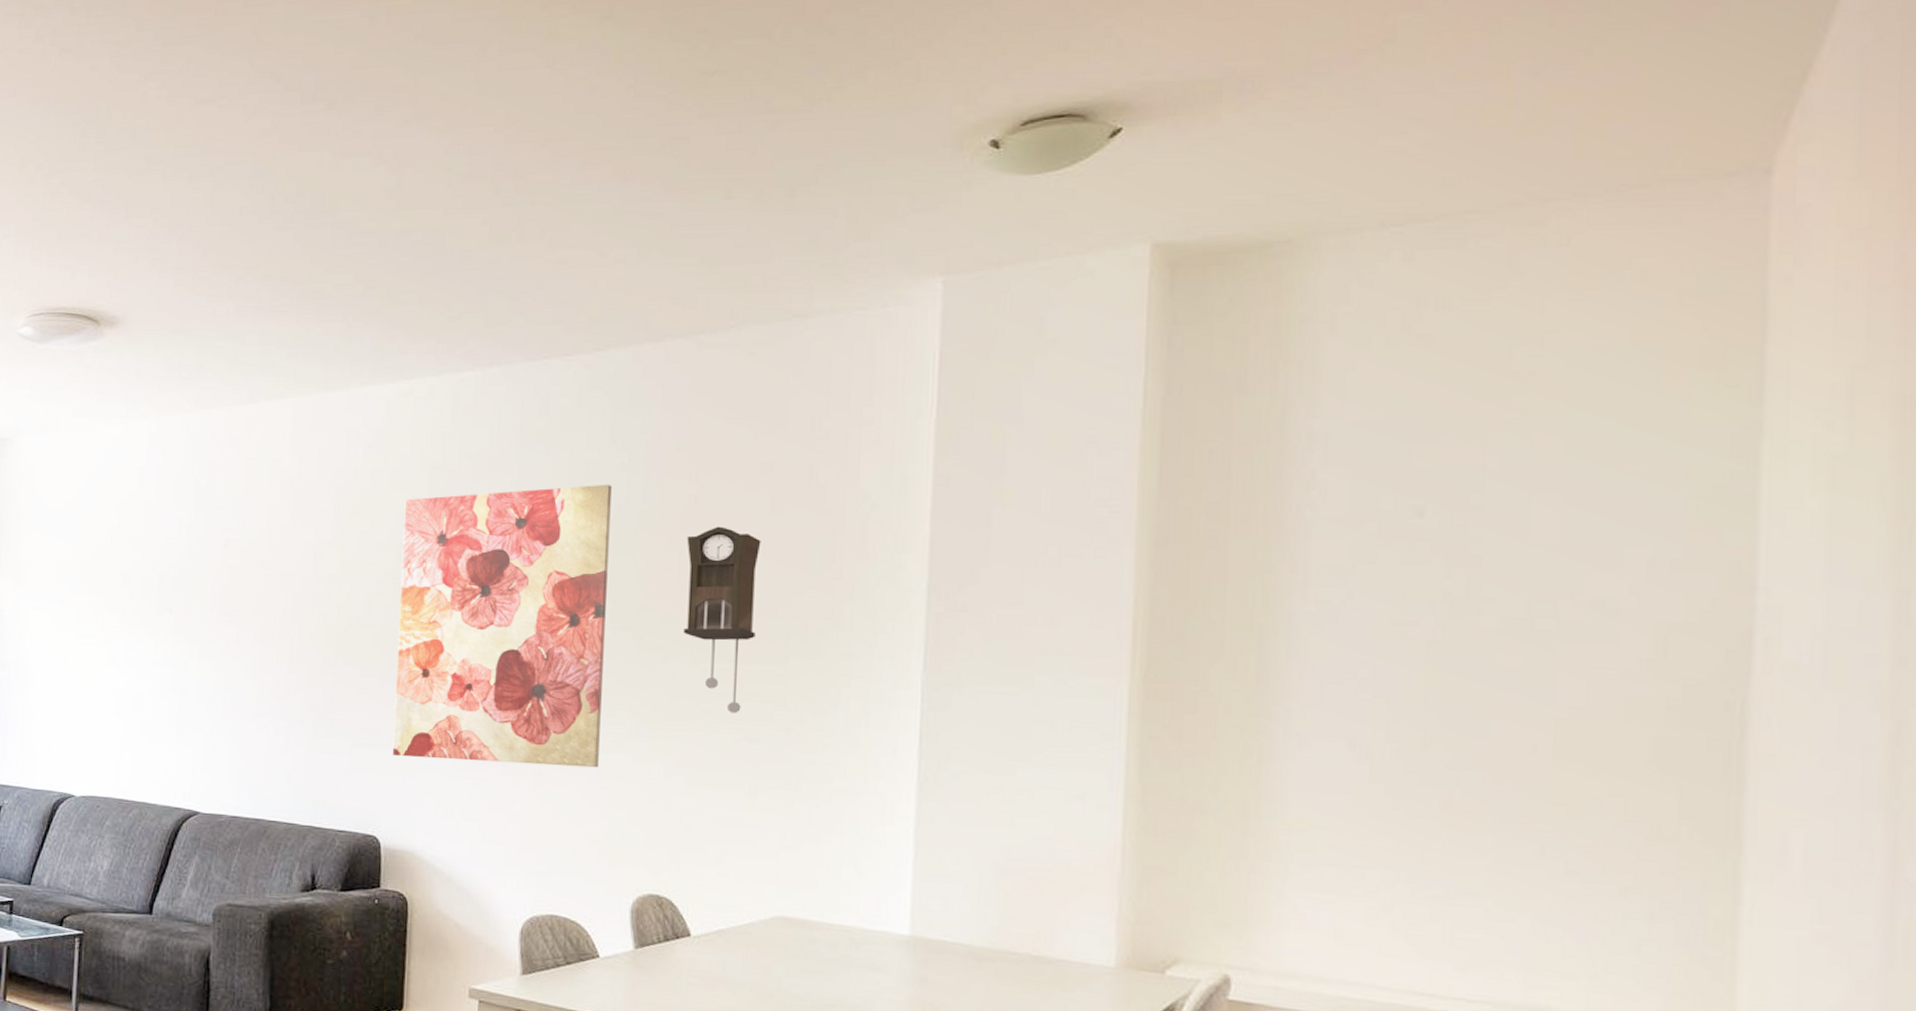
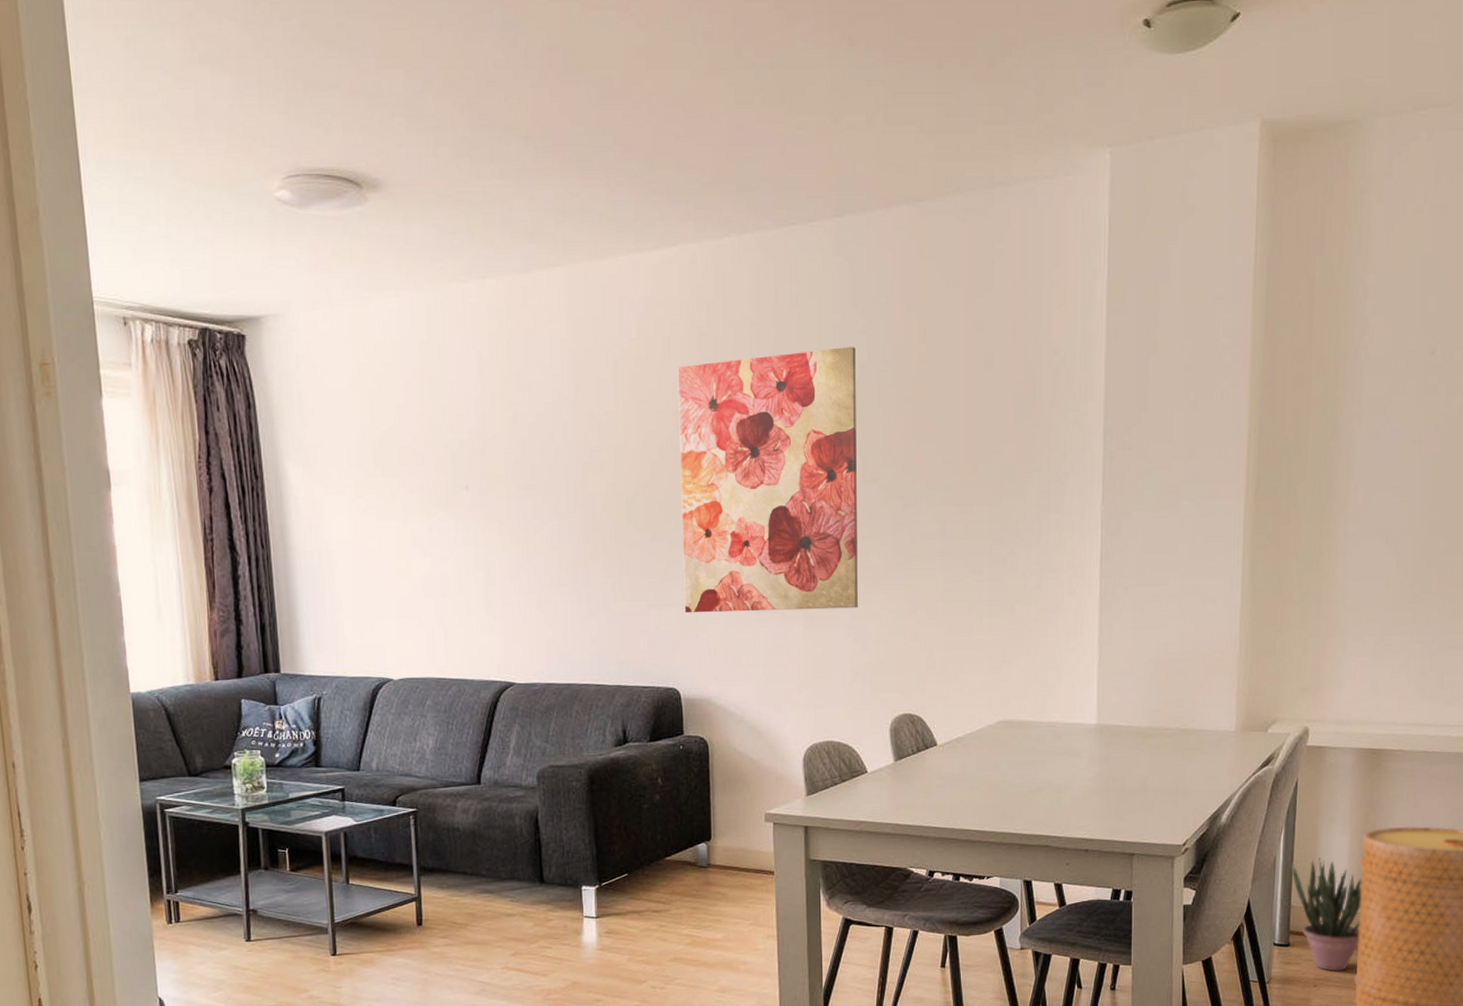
pendulum clock: present [684,526,761,714] -> none [919,382,978,550]

